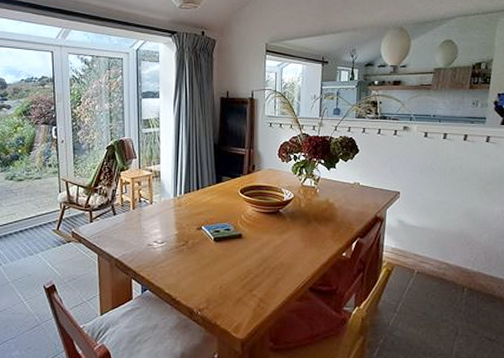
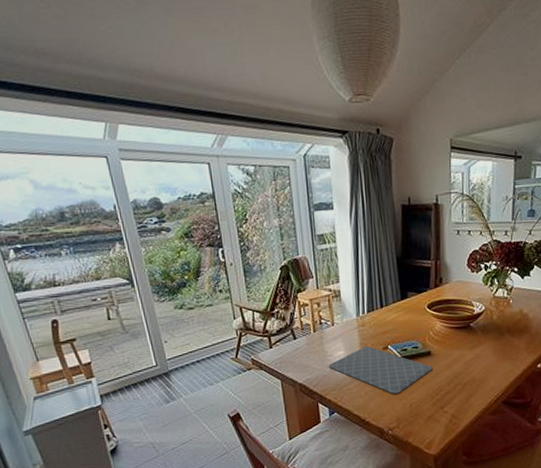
placemat: none [144,226,243,274] -> present [328,346,433,394]

